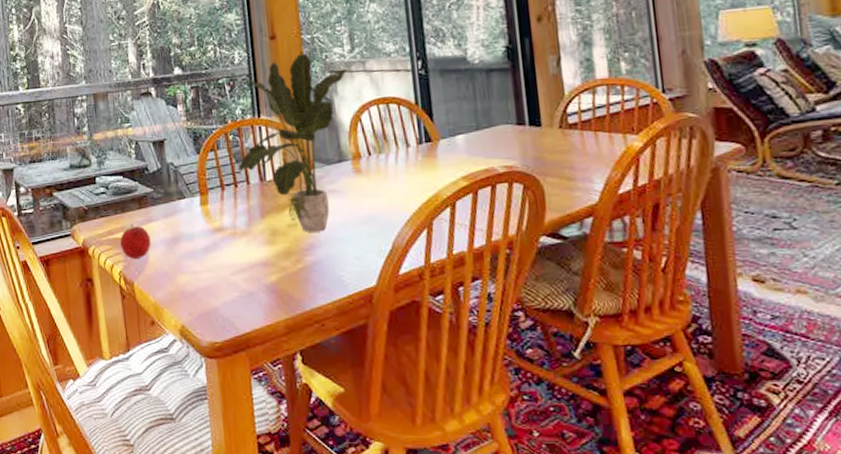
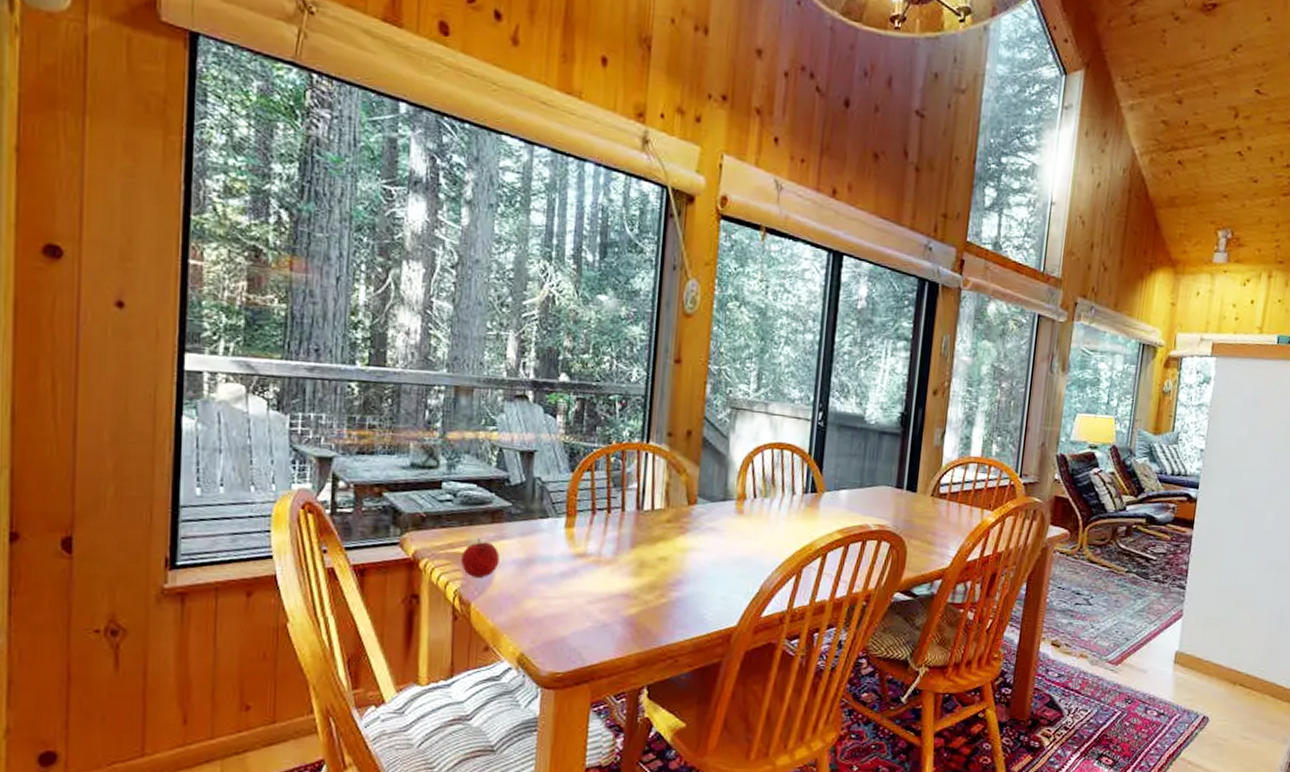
potted plant: present [238,52,348,232] -> none [615,383,750,568]

